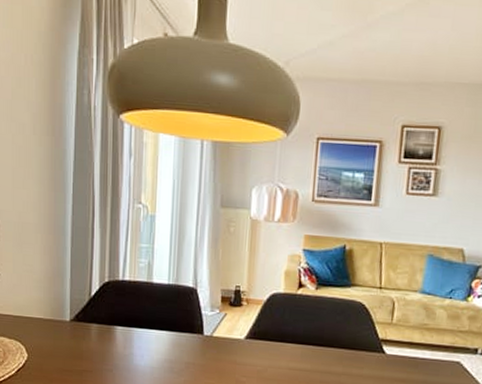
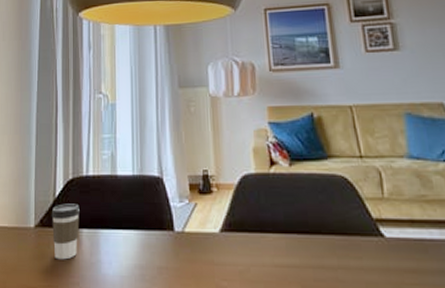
coffee cup: none [86,303,115,351] -> present [51,203,80,260]

